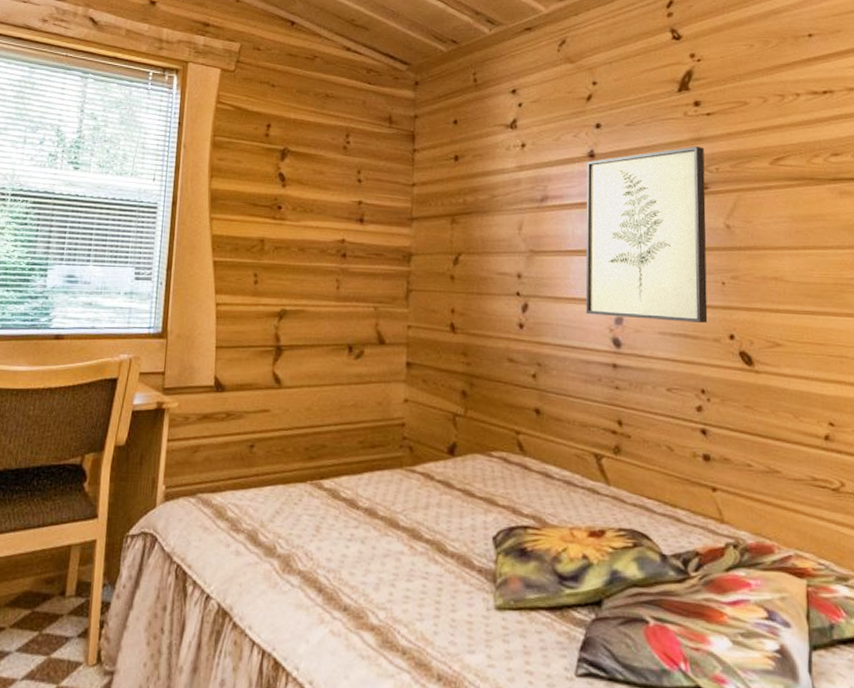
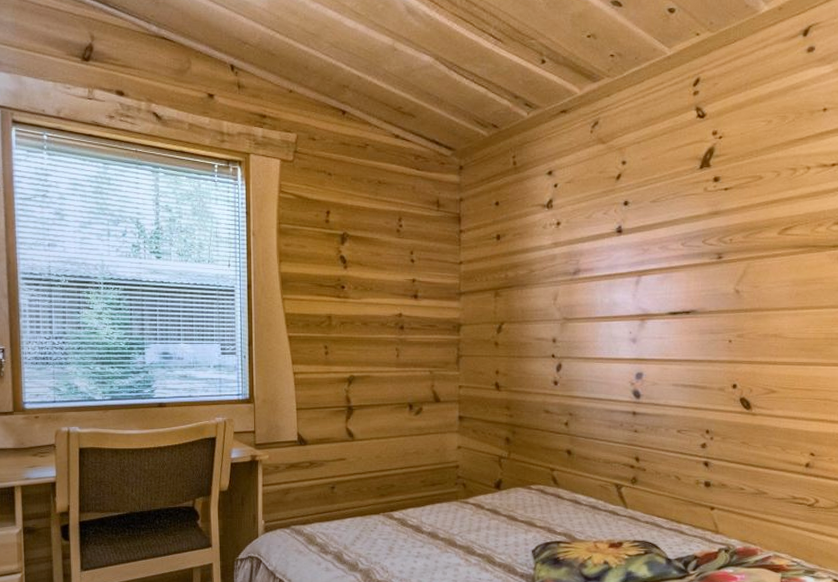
wall art: present [585,147,708,323] -> none [611,220,720,375]

